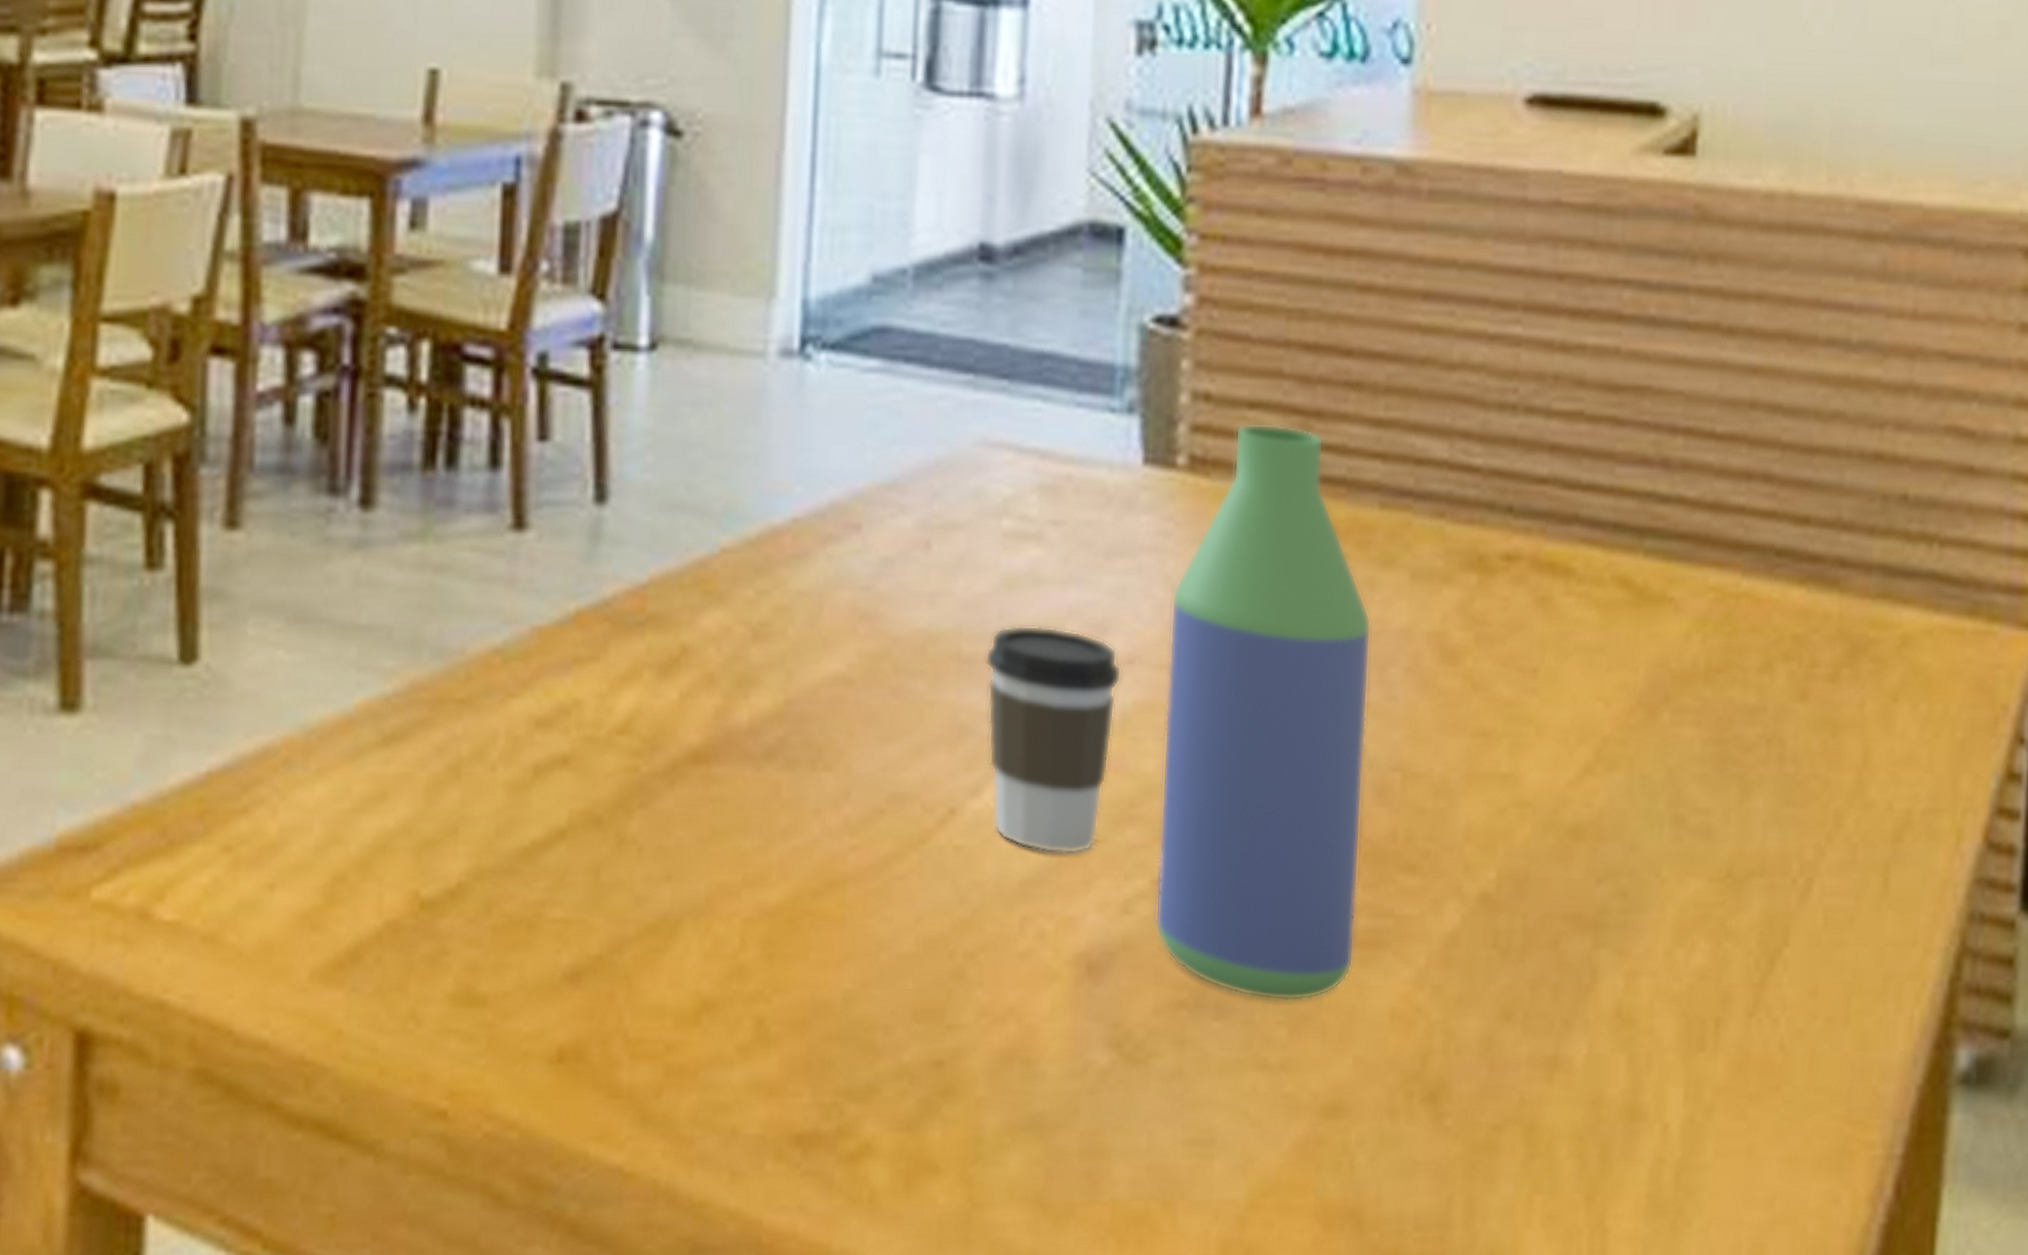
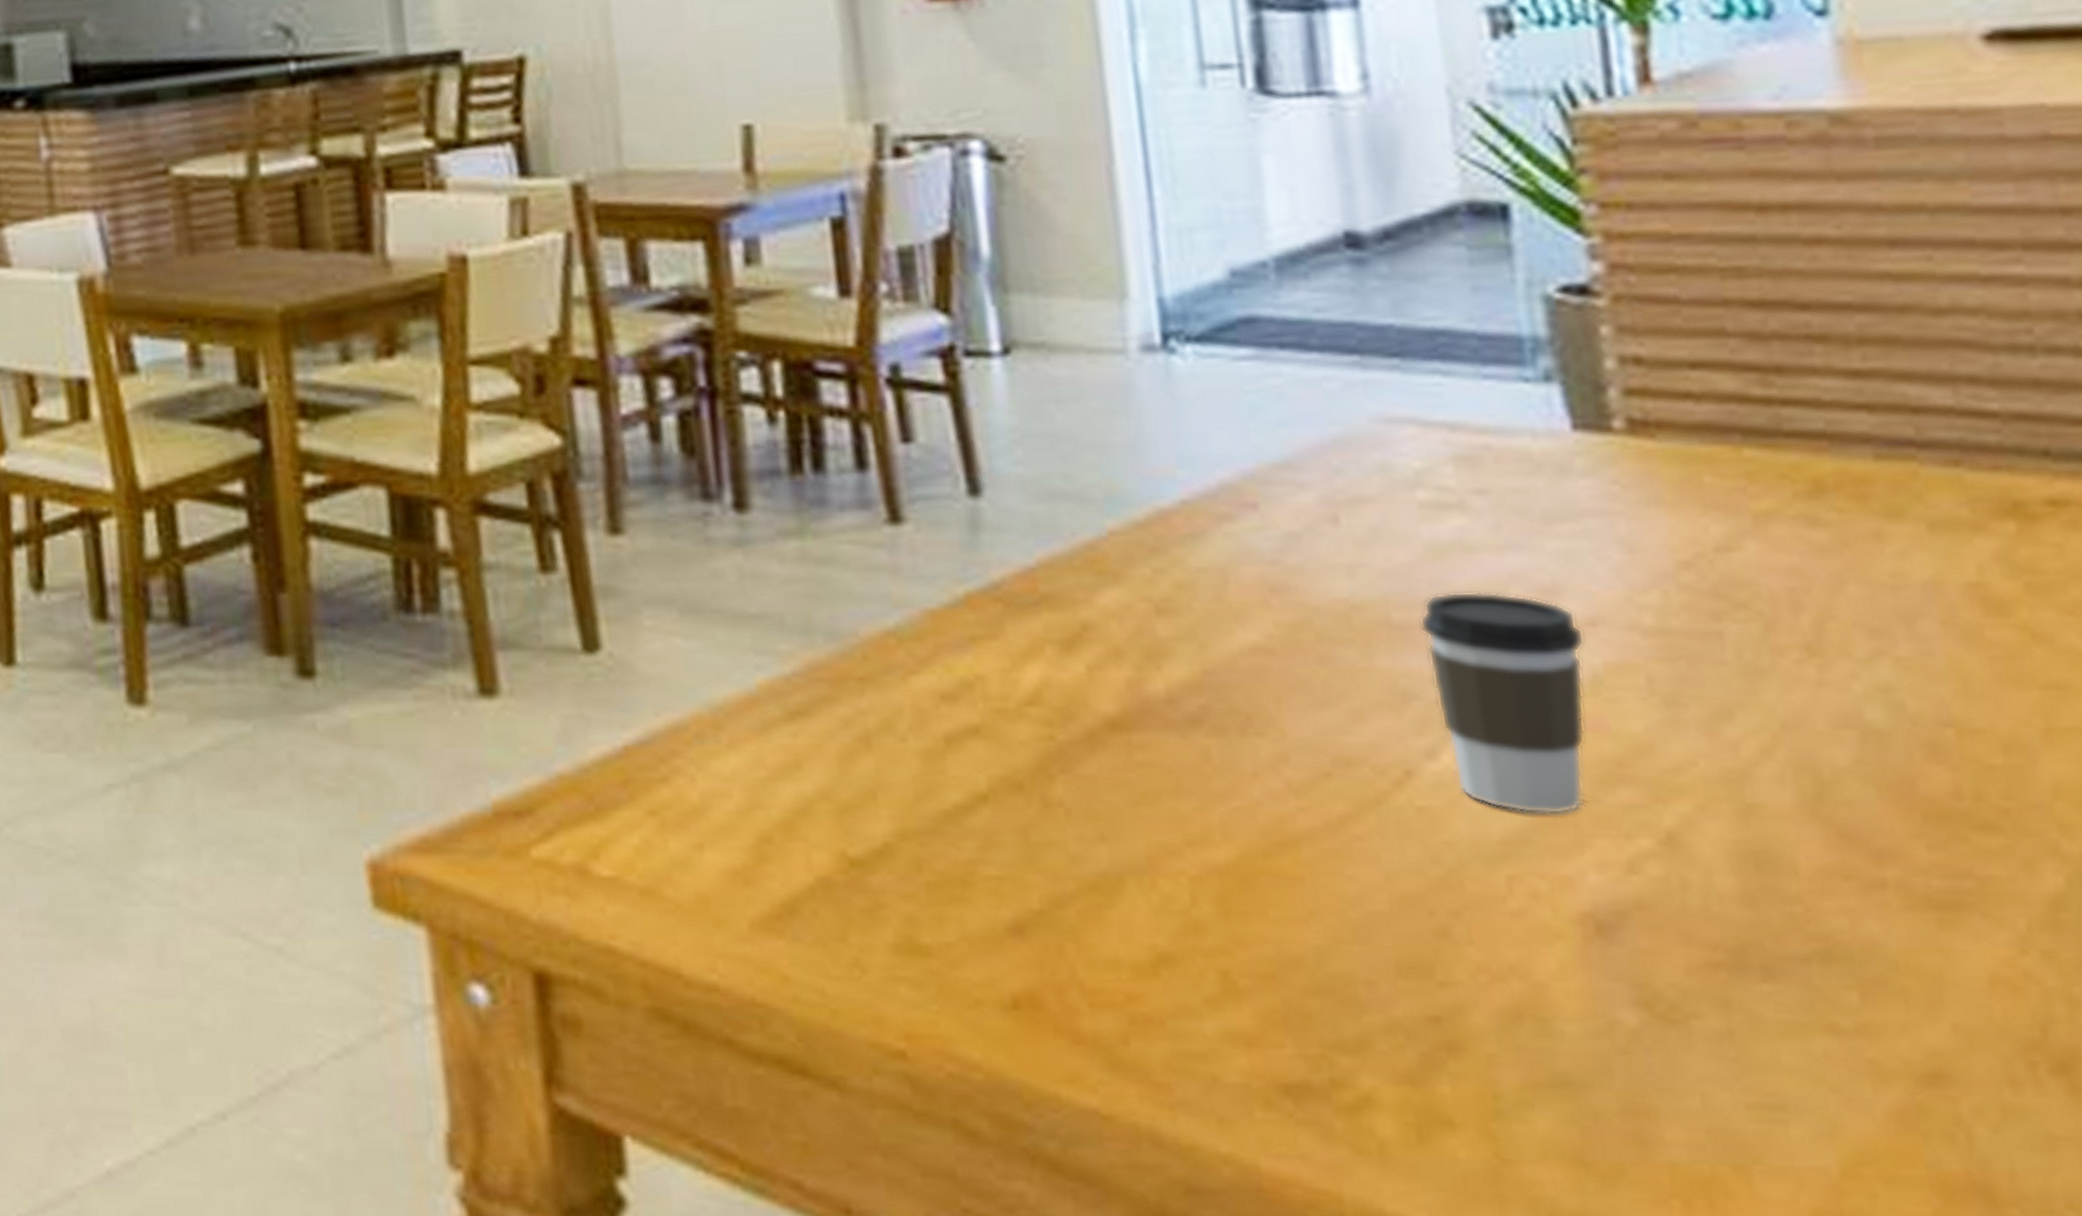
bottle: present [1154,424,1372,1002] -> none [1630,382,1931,965]

